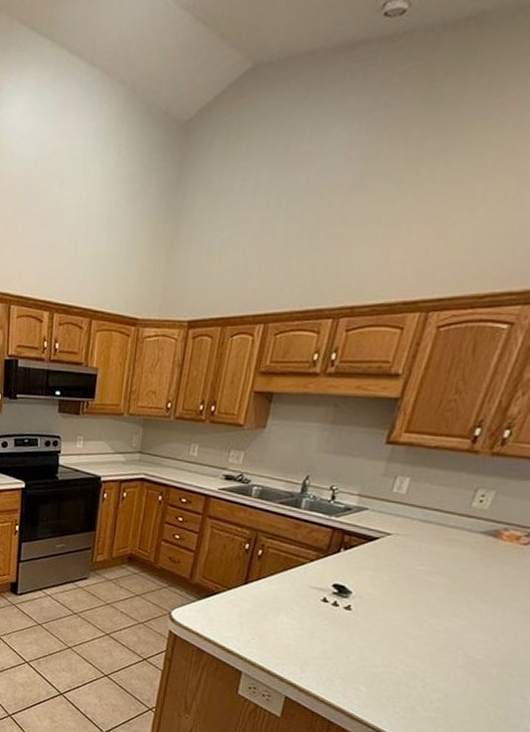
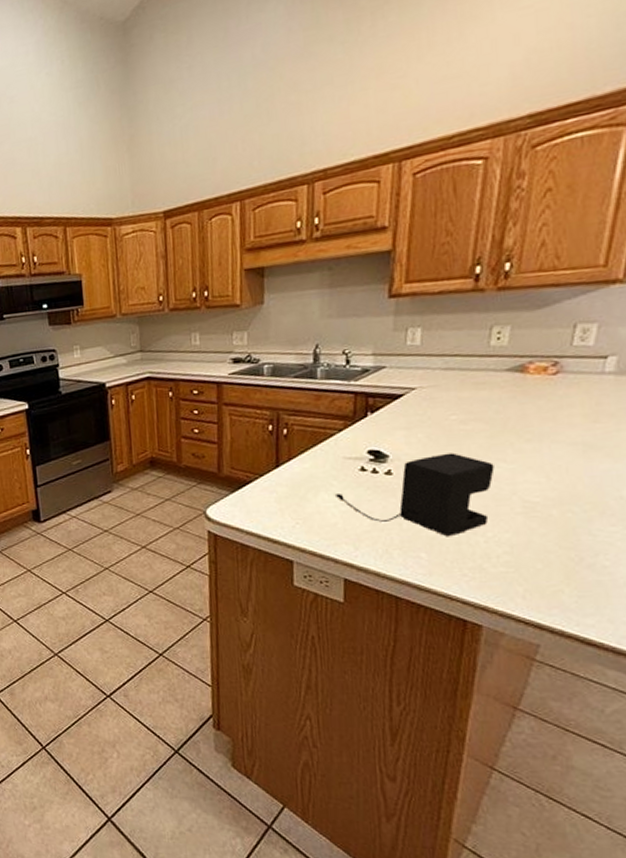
coffee maker: none [293,599,448,677] -> present [334,453,495,537]

